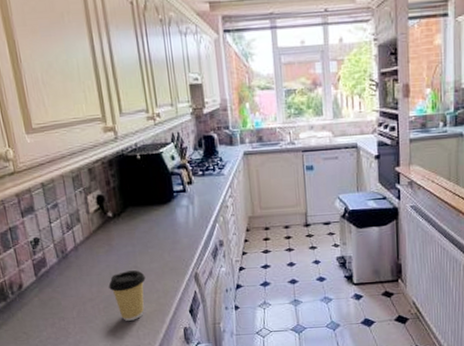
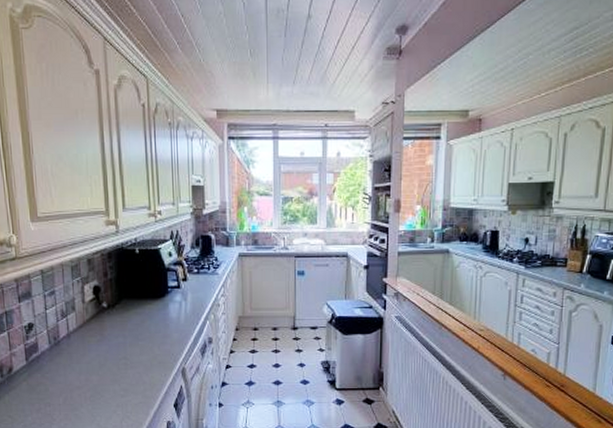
coffee cup: present [108,270,146,321] -> none [97,361,134,411]

